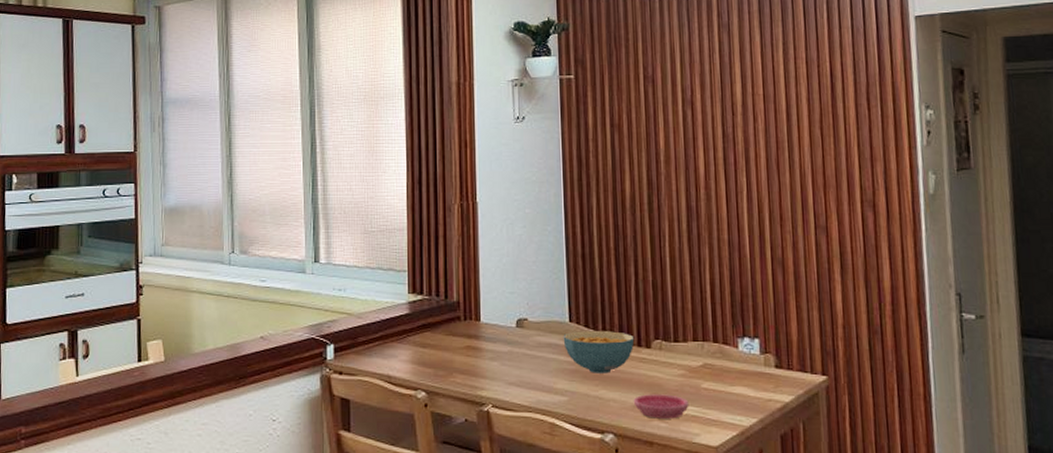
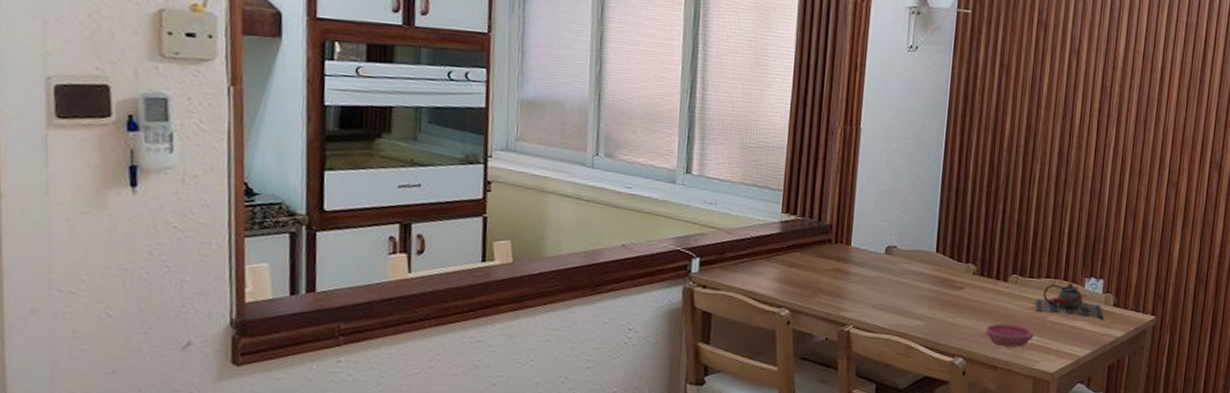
cereal bowl: present [563,331,635,374] -> none [928,261,994,303]
teapot: none [686,343,766,384] -> present [1035,282,1104,320]

